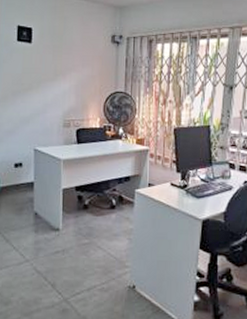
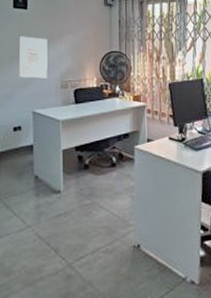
wall art: none [21,71,52,116] -> present [18,36,48,79]

